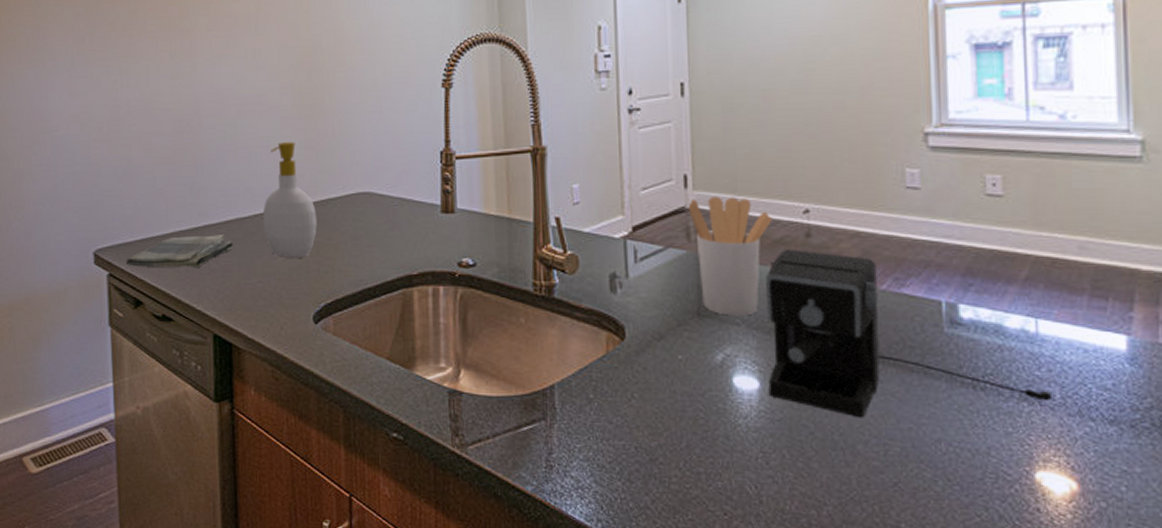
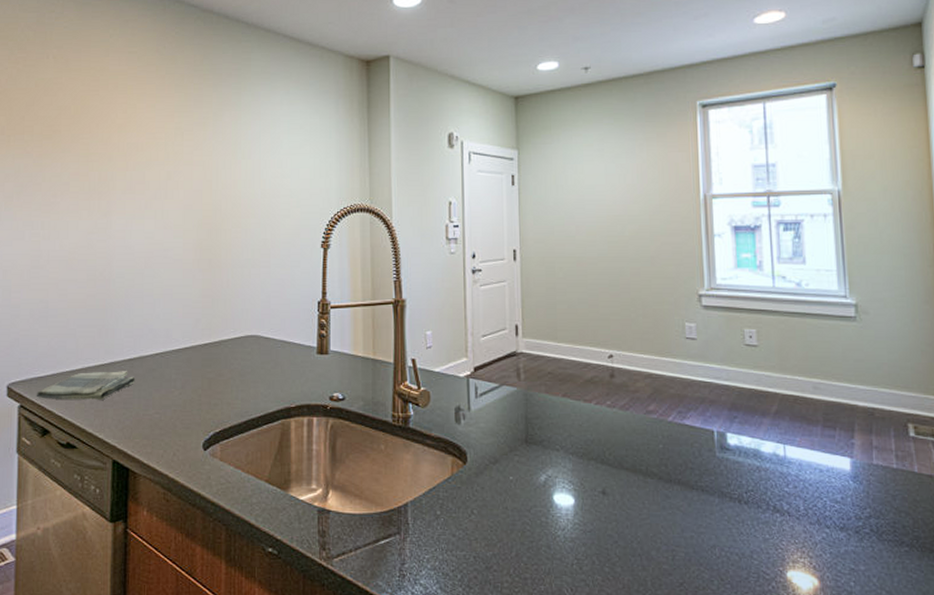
soap bottle: present [262,142,317,258] -> none [162,291,210,392]
utensil holder: present [688,197,773,316] -> none [518,344,585,443]
coffee maker: present [765,249,1053,418] -> none [578,387,798,529]

